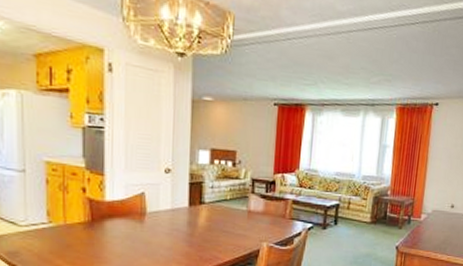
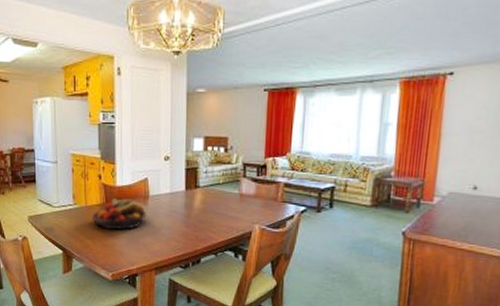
fruit bowl: none [73,215,143,252] -> present [92,198,147,230]

